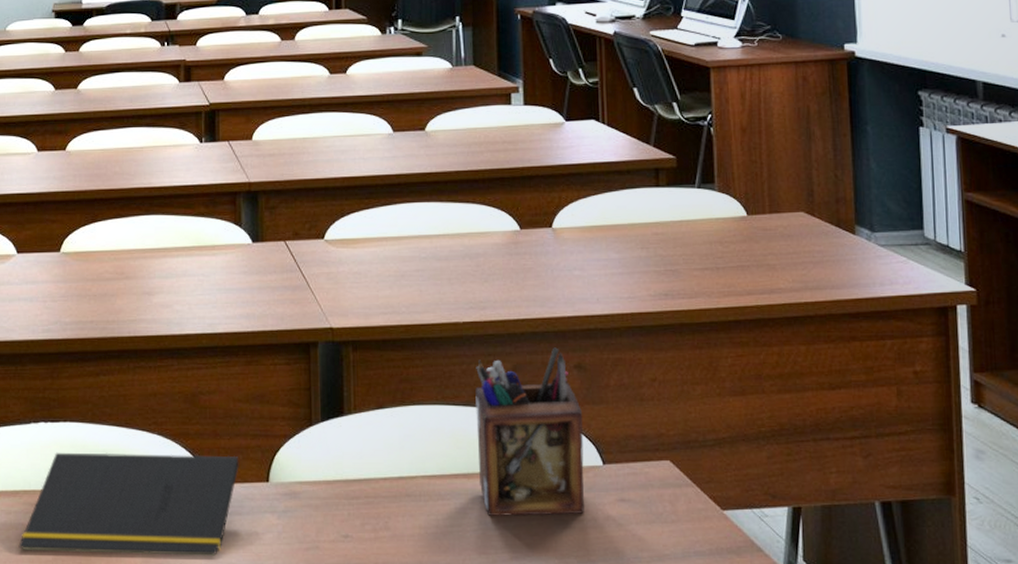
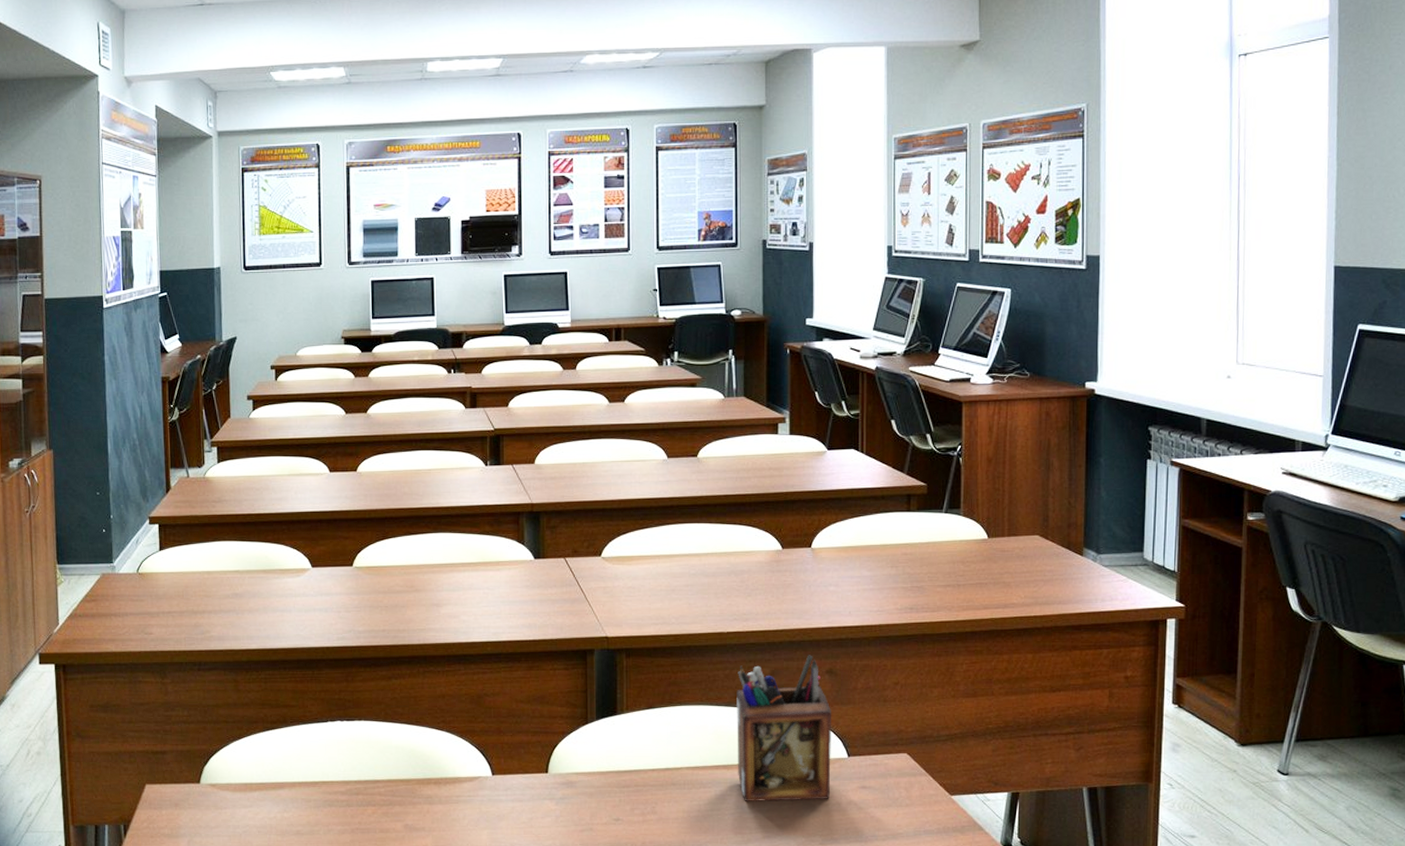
notepad: present [18,452,239,556] -> none [318,747,521,837]

